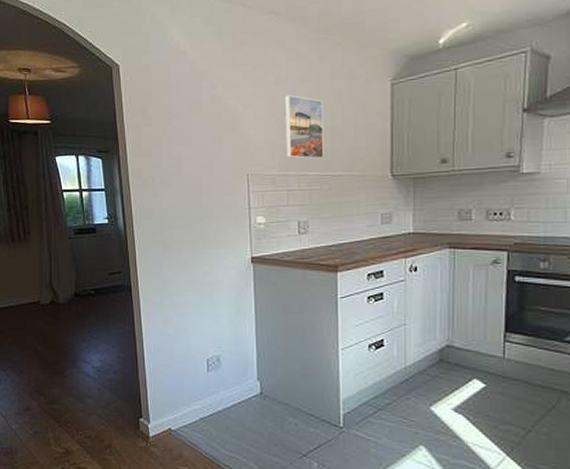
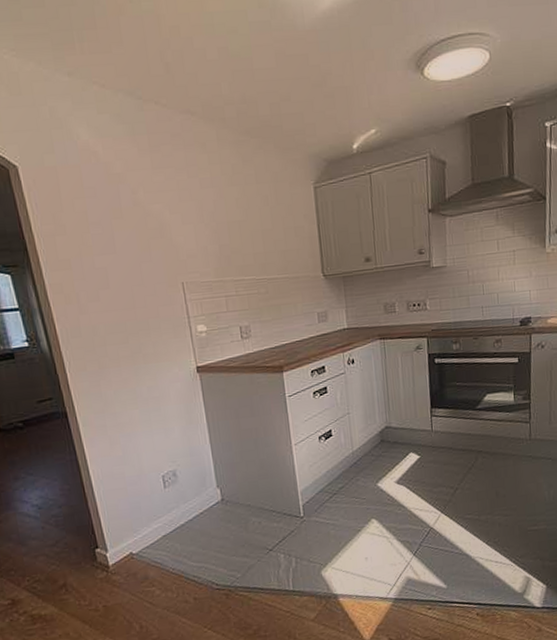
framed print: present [284,95,324,159] -> none [211,199,258,264]

